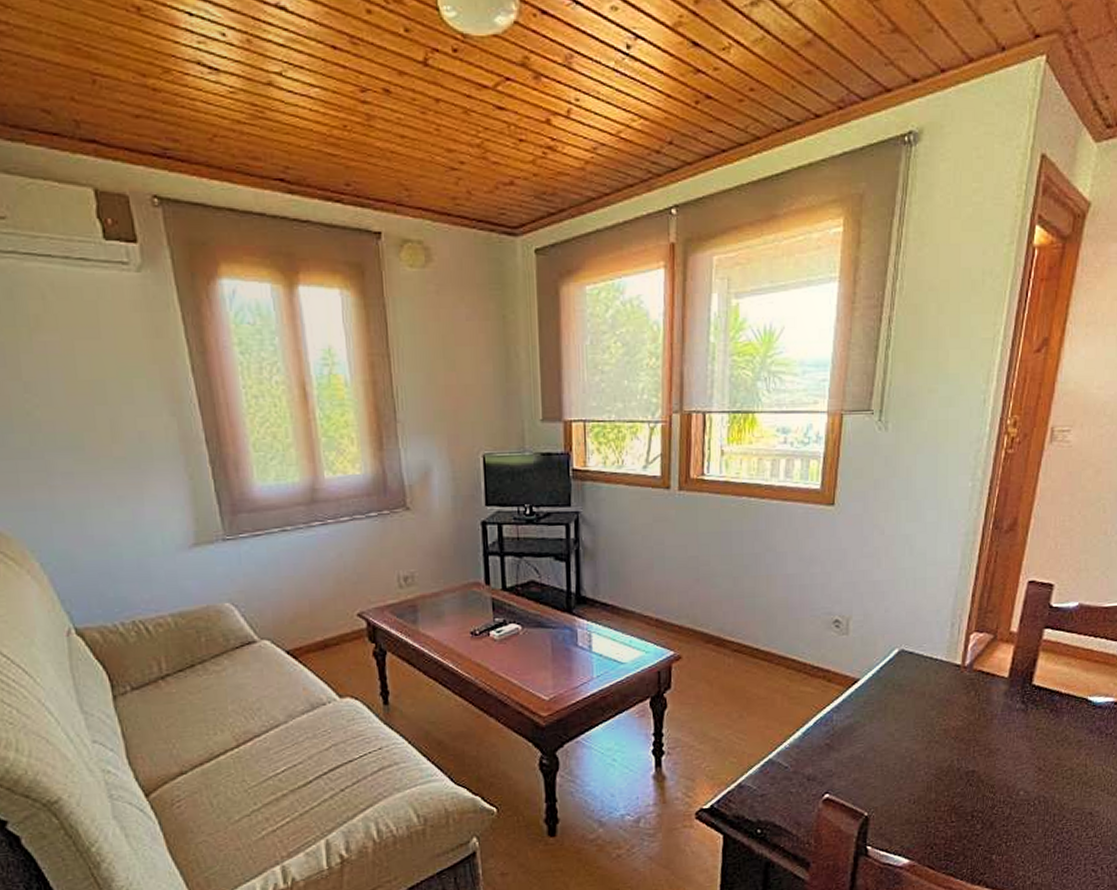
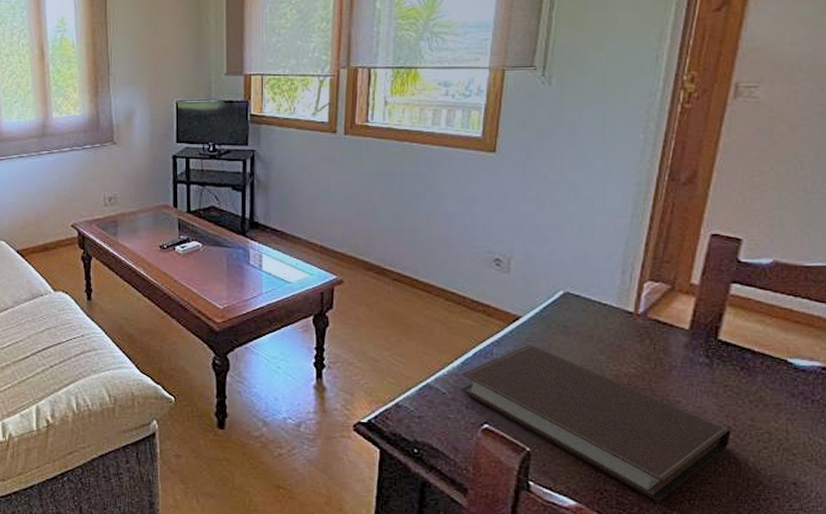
notebook: none [801,706,1041,848] -> present [459,344,731,502]

